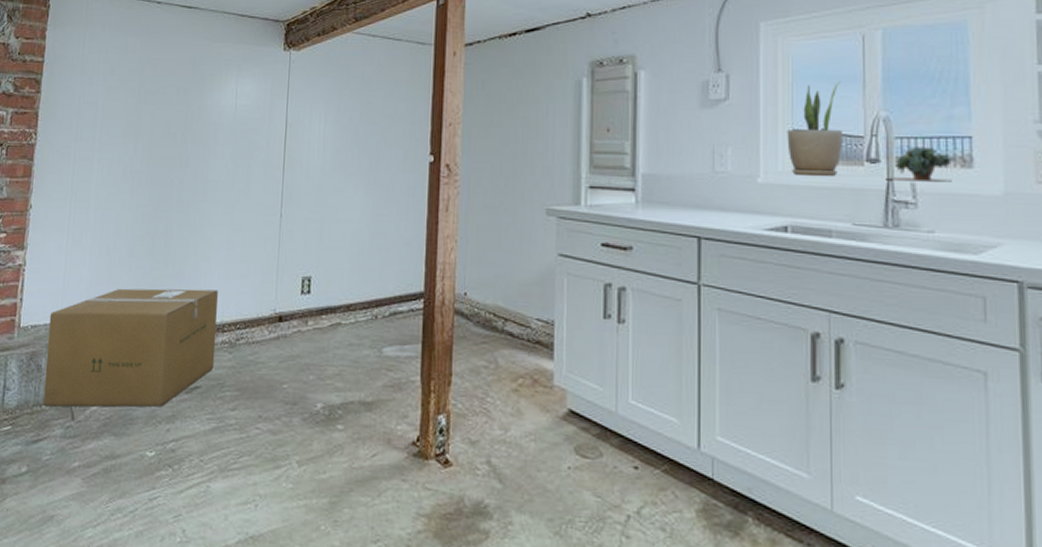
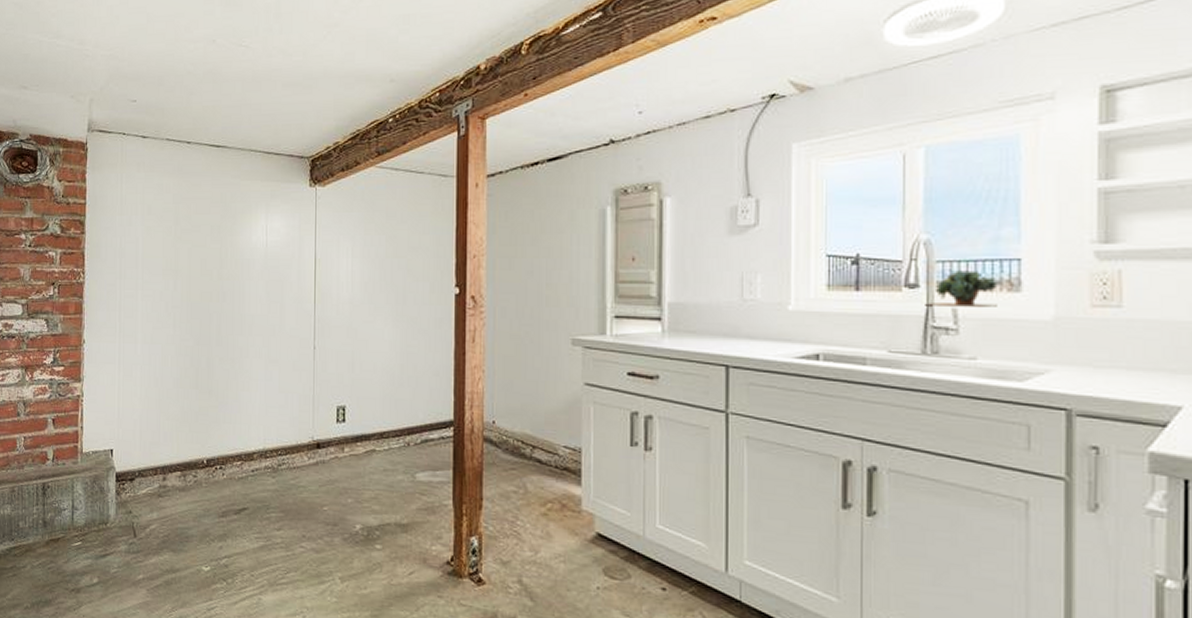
box: present [43,288,218,408] -> none [107,417,260,527]
potted plant: present [787,81,844,177] -> none [820,203,881,304]

